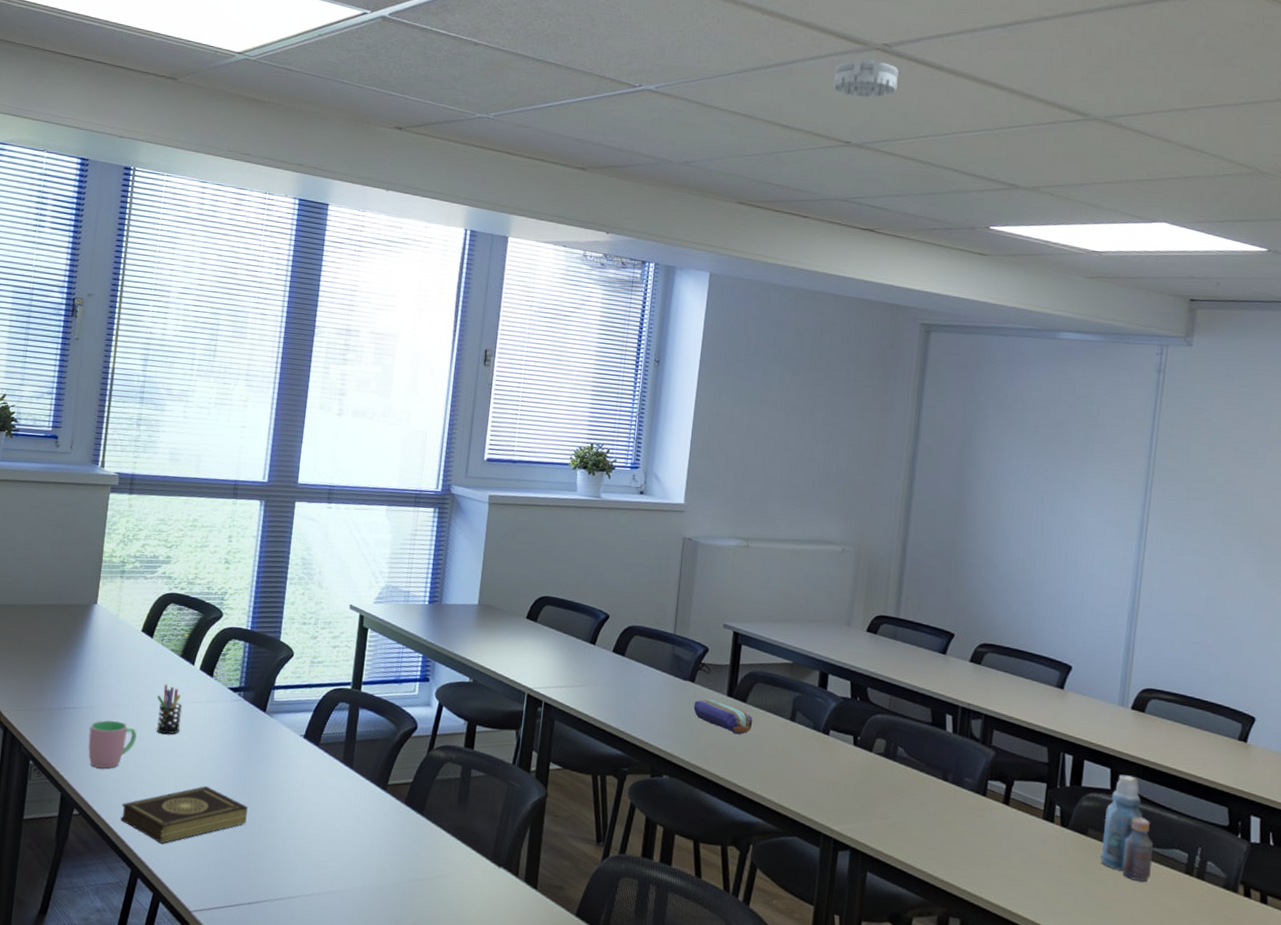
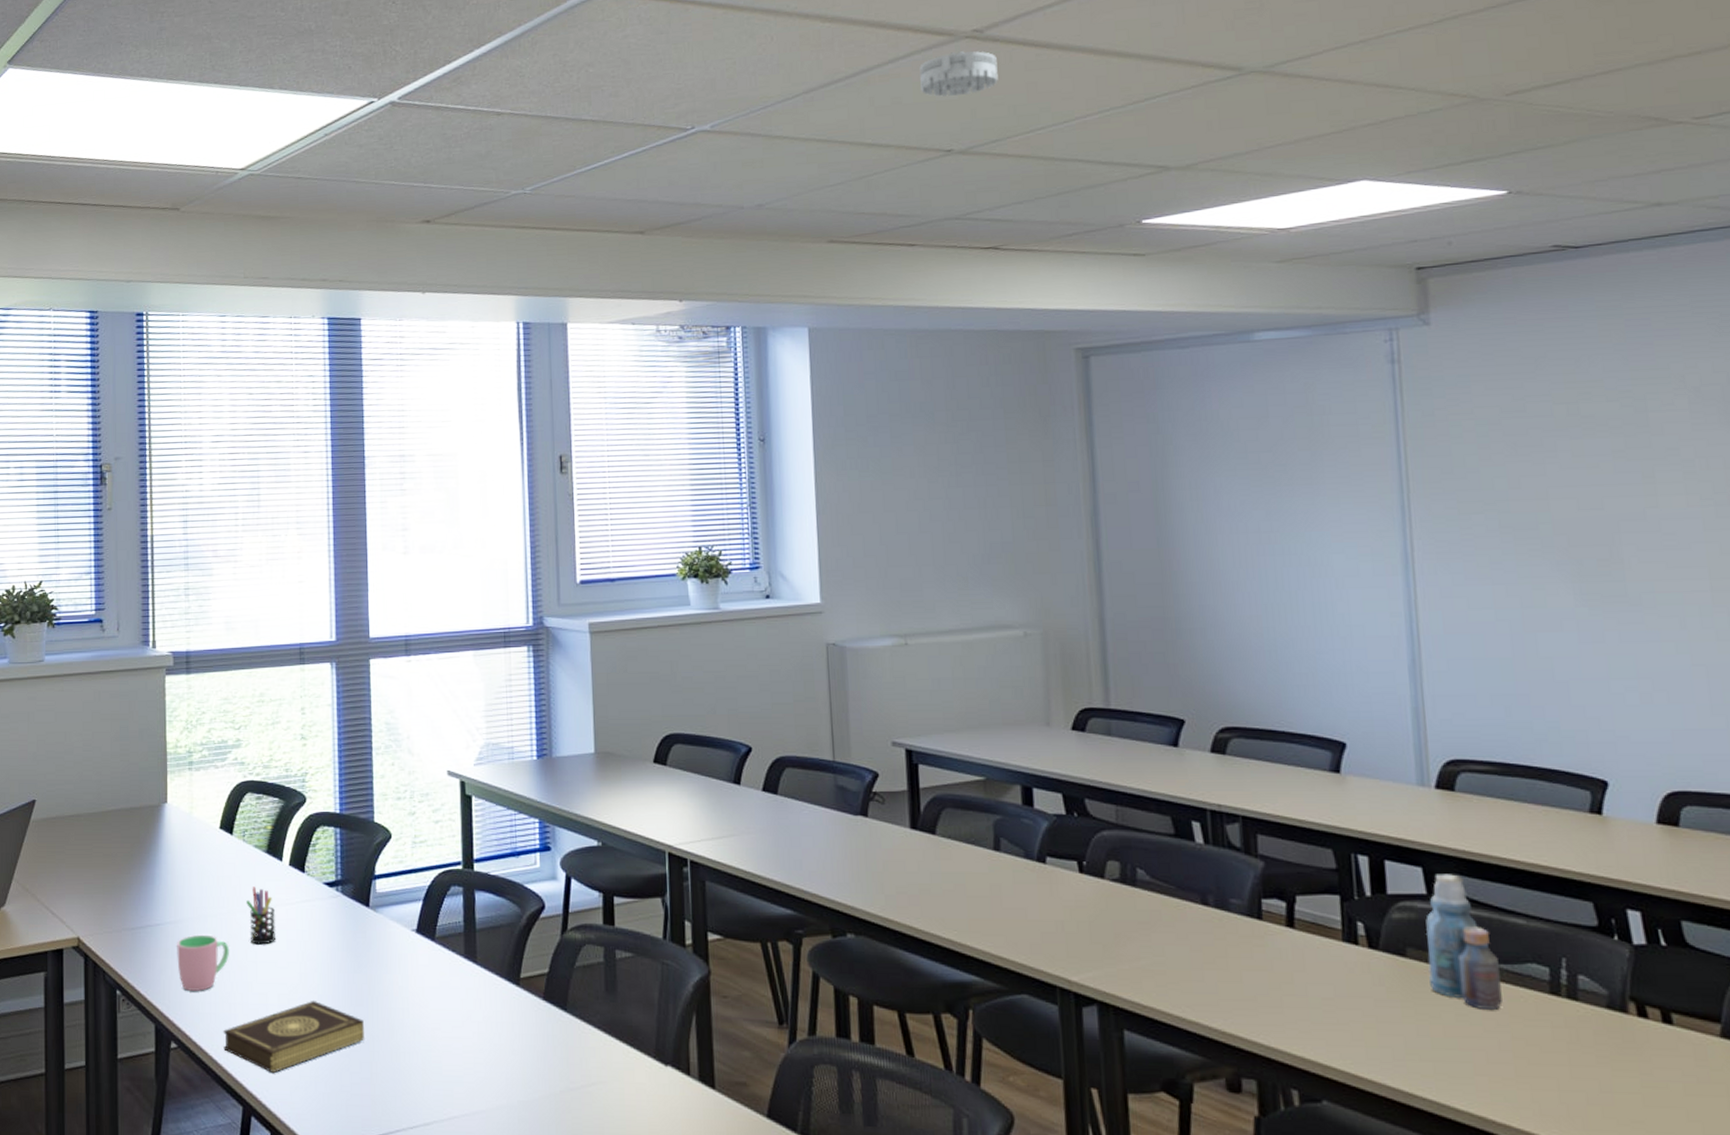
pencil case: present [693,699,753,734] -> none [871,834,948,873]

